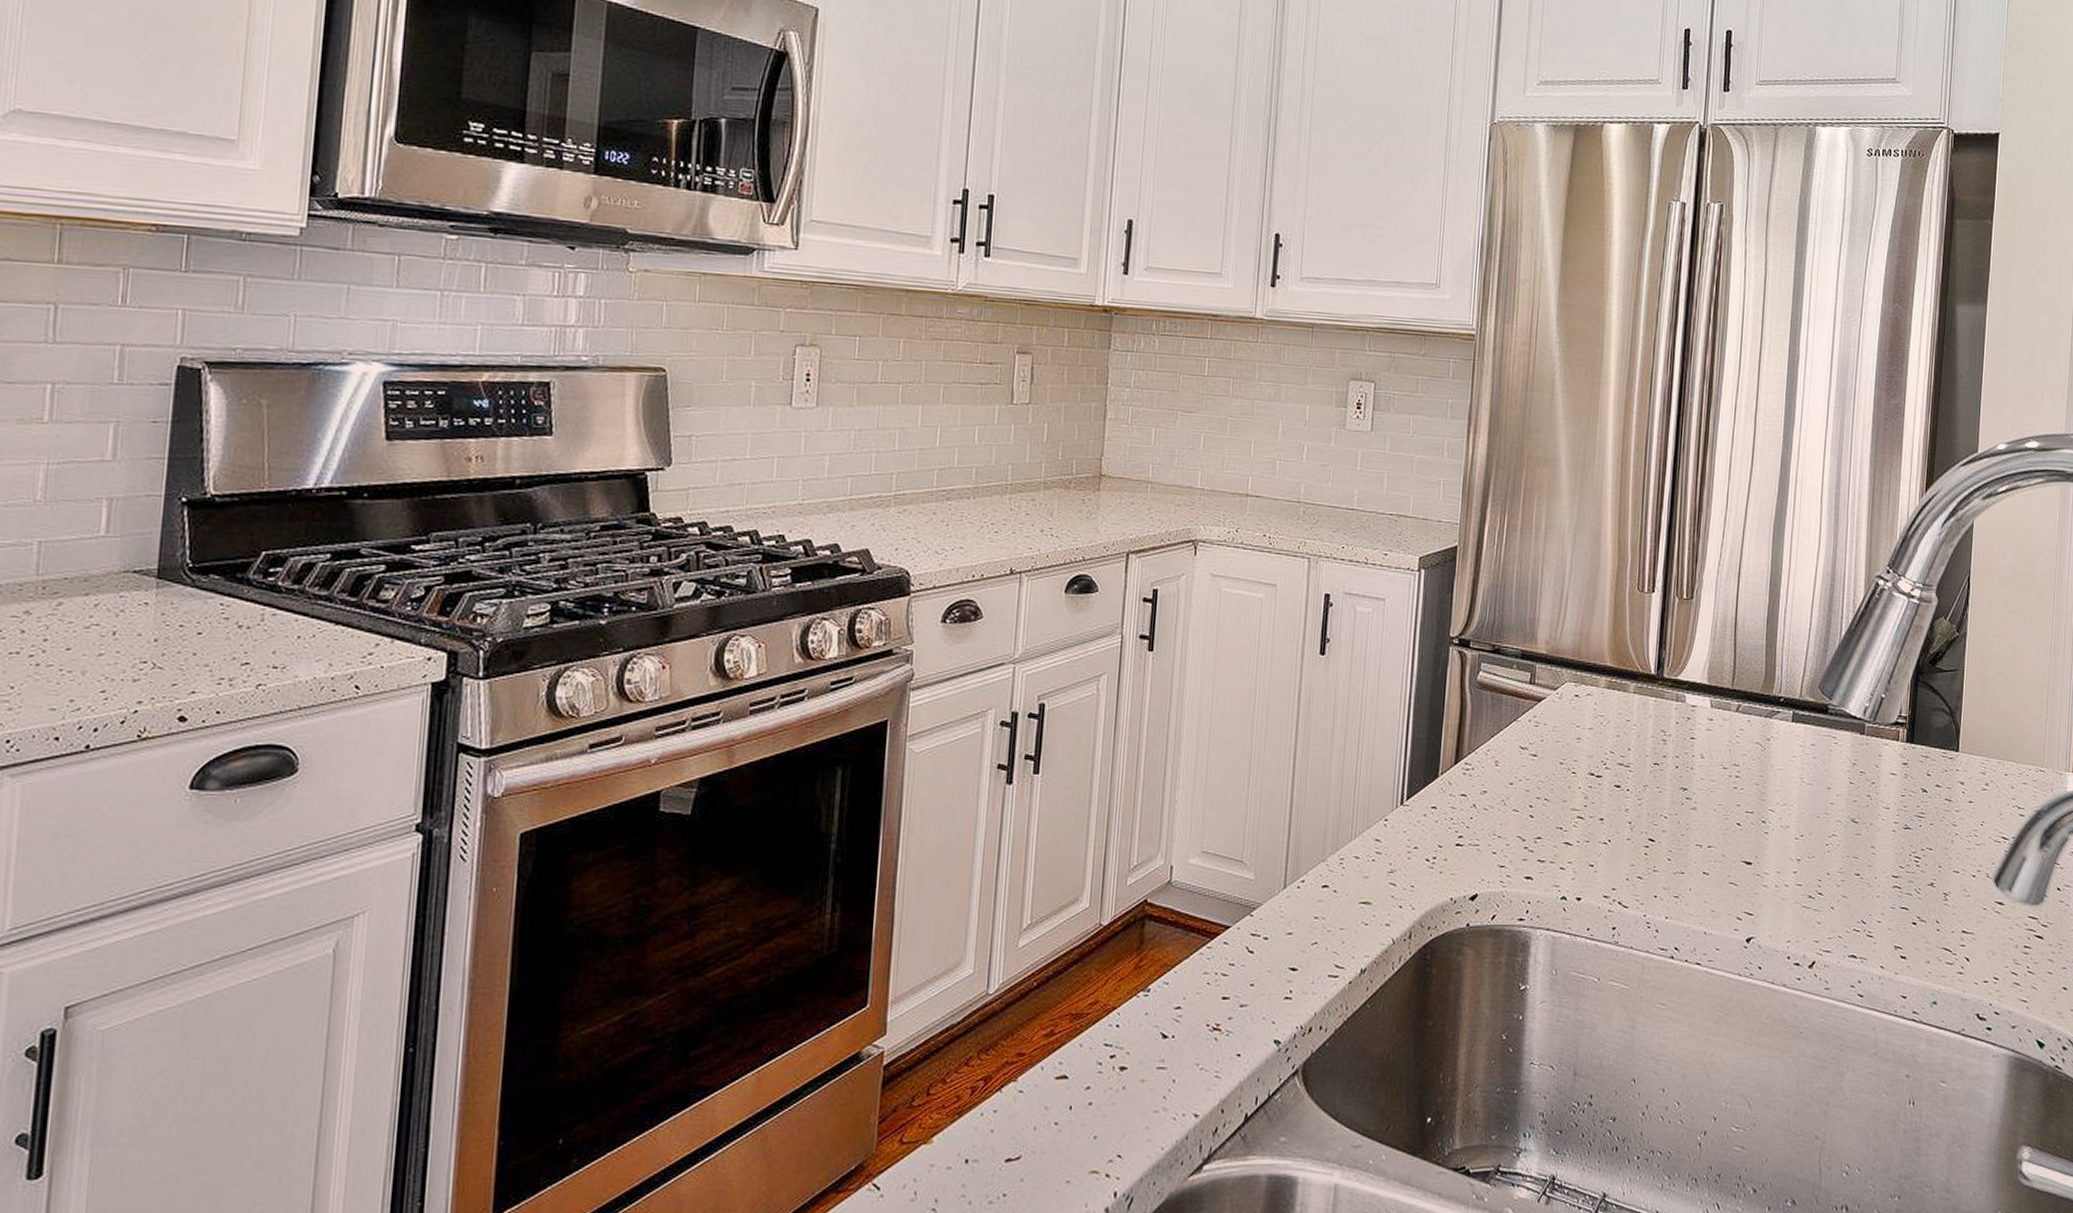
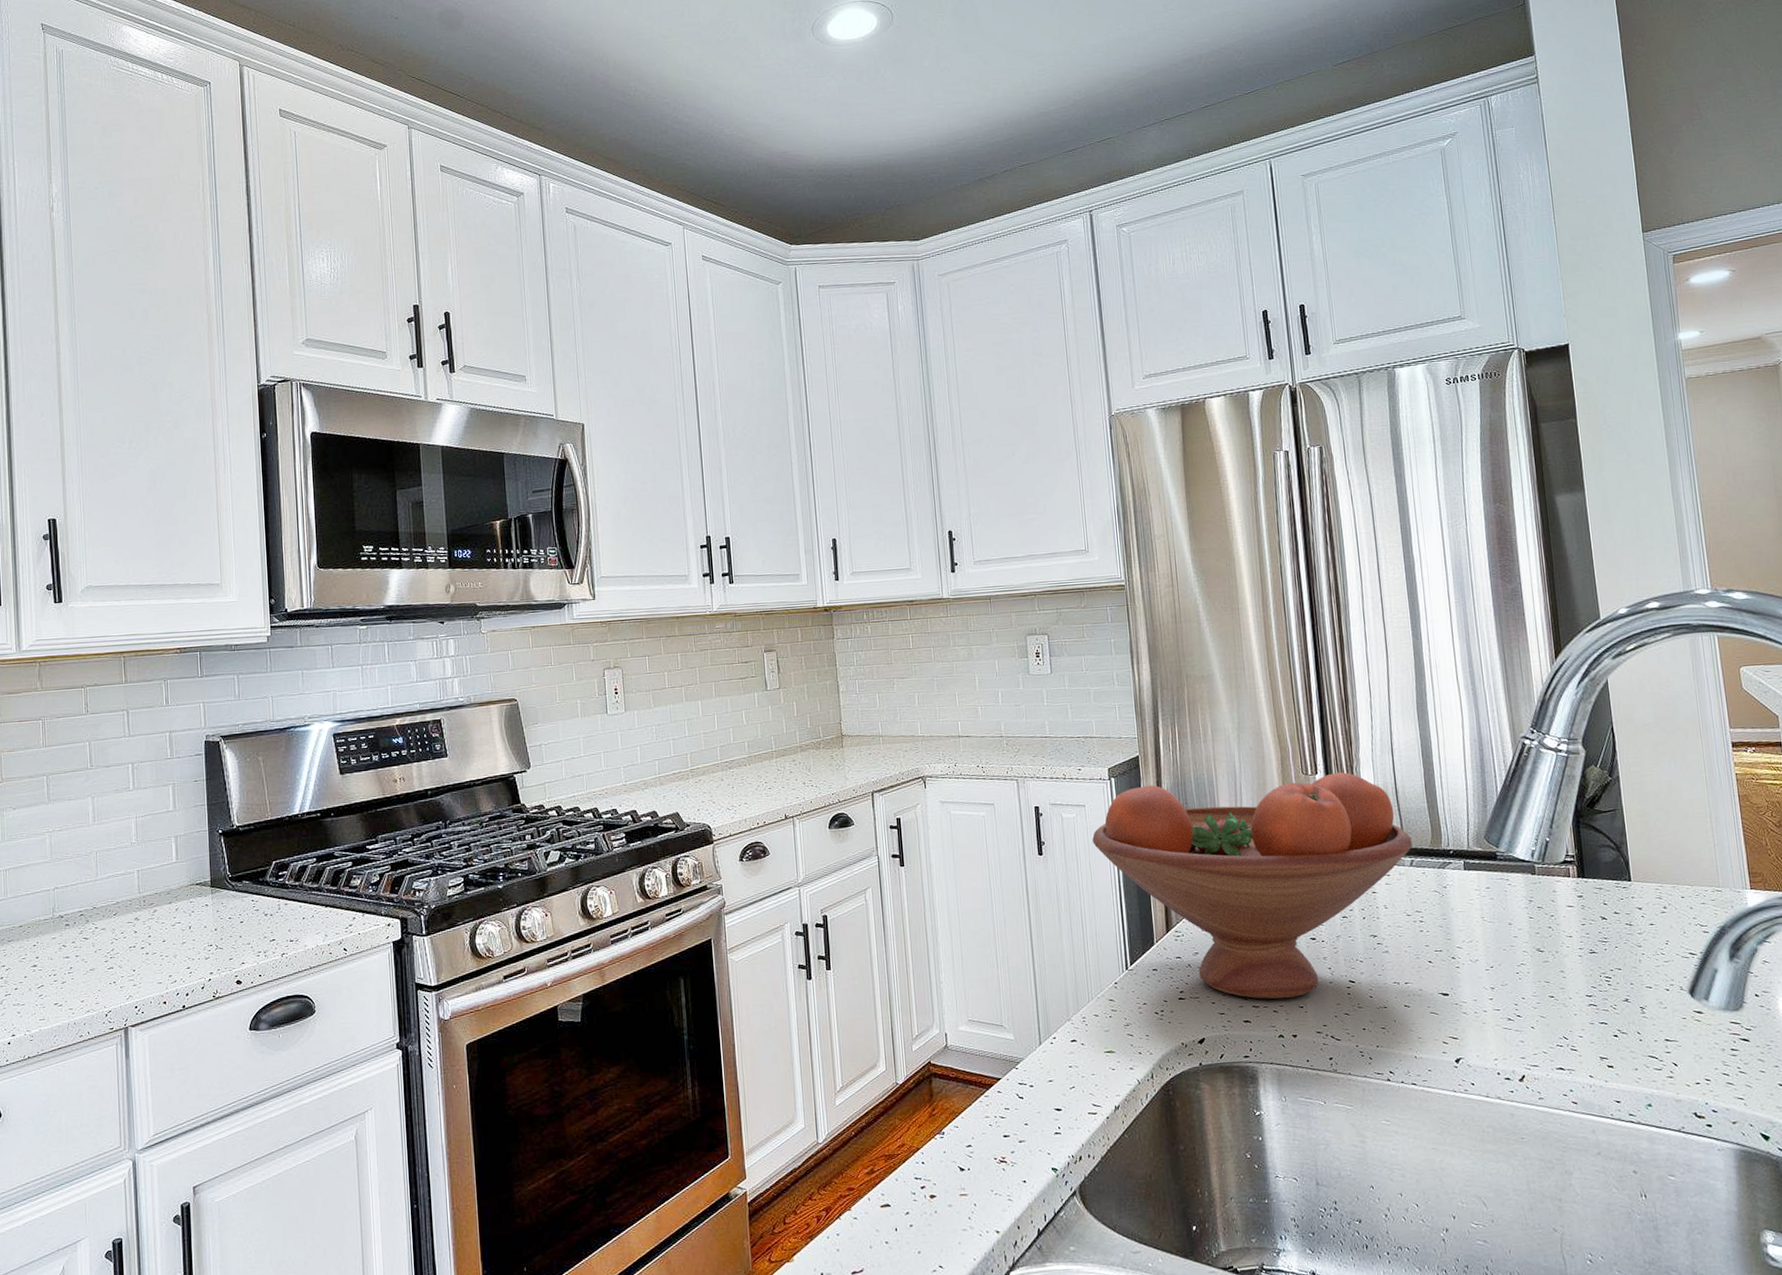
fruit bowl: none [1387,583,1743,854] -> present [1092,772,1413,1000]

